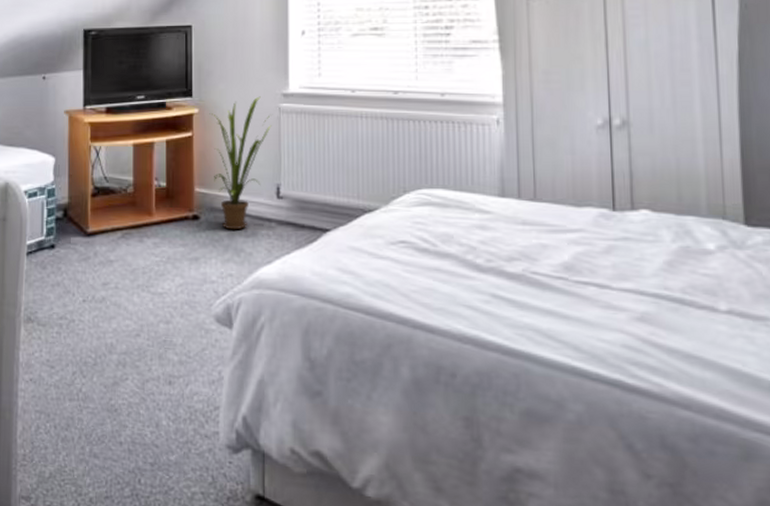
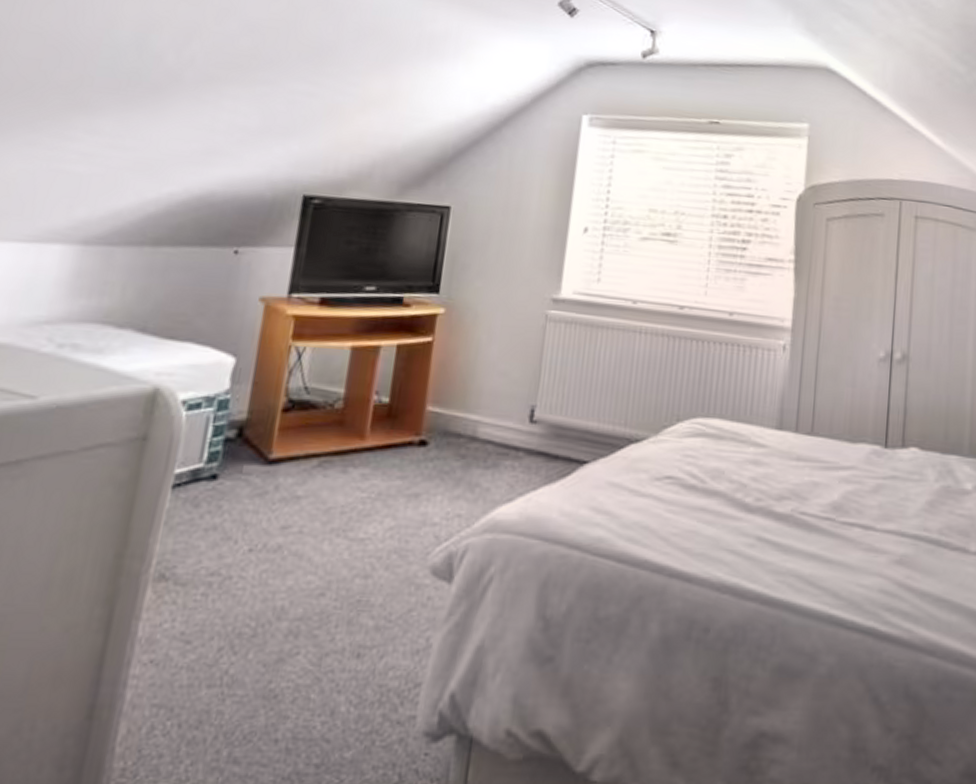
house plant: present [209,96,272,229] -> none [453,299,535,459]

